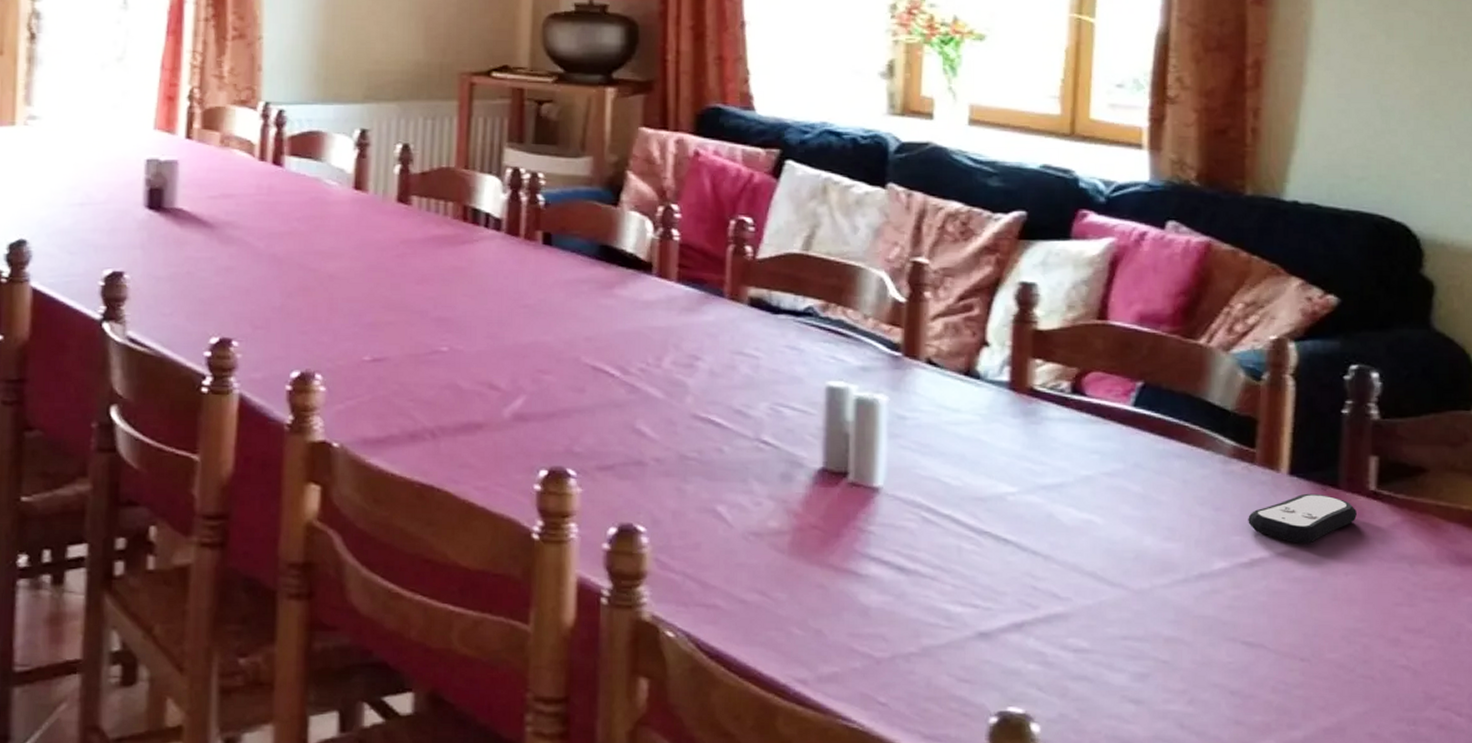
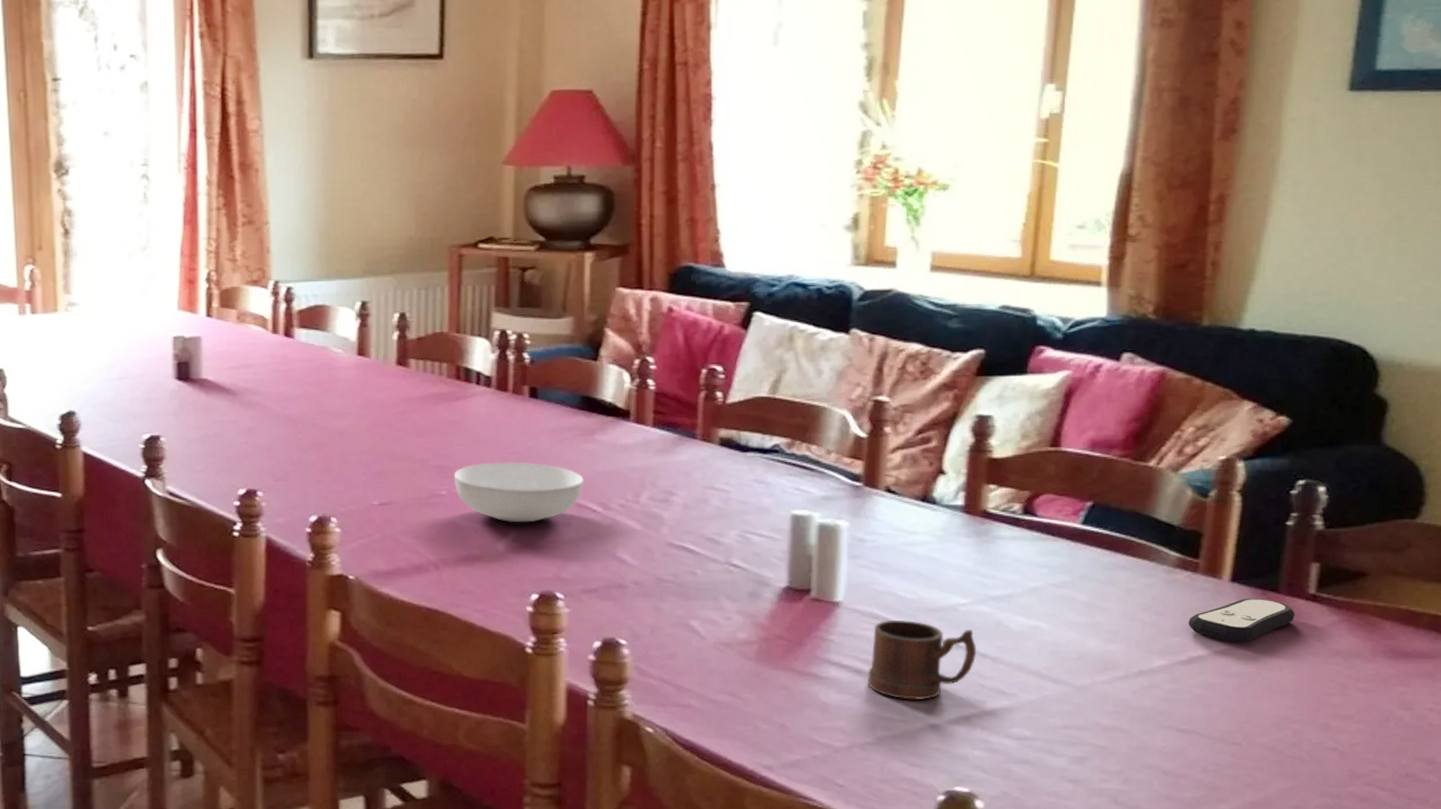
serving bowl: none [456,316,602,387] -> present [454,462,585,523]
mug: none [910,509,1028,603] -> present [867,619,977,700]

